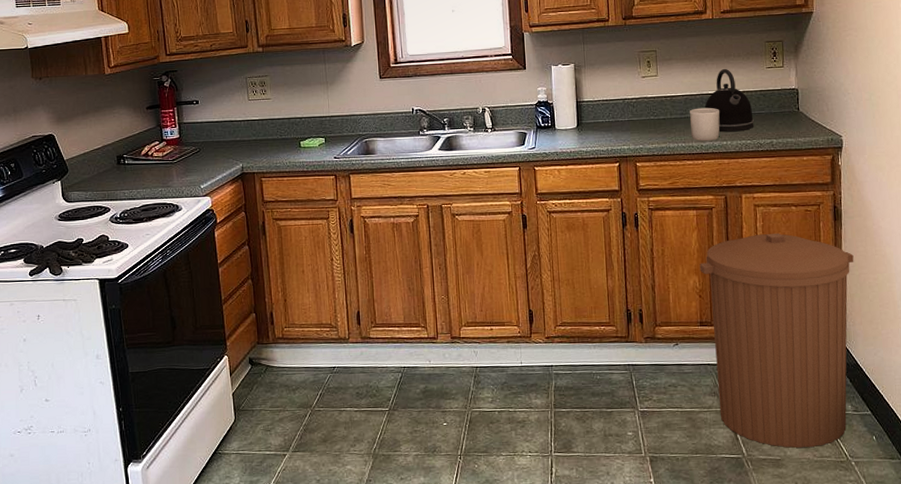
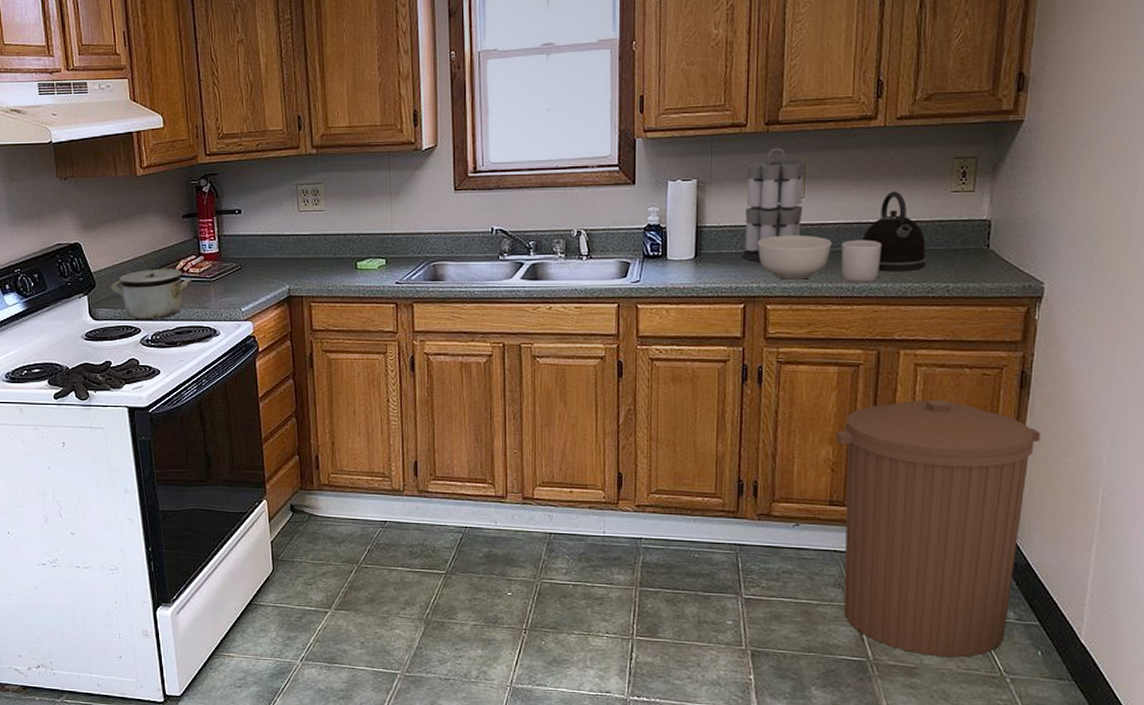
saucepan: none [82,153,157,200] -> present [110,268,193,320]
spice rack: none [612,36,658,128] -> present [742,147,806,262]
bowl: none [624,105,682,142] -> present [757,234,832,280]

